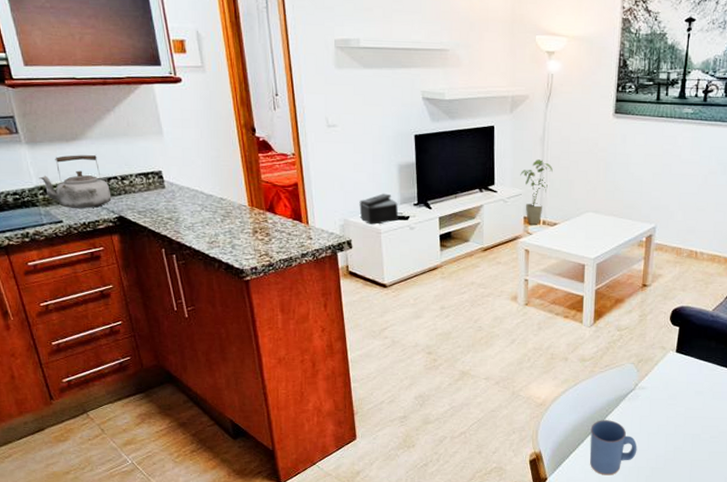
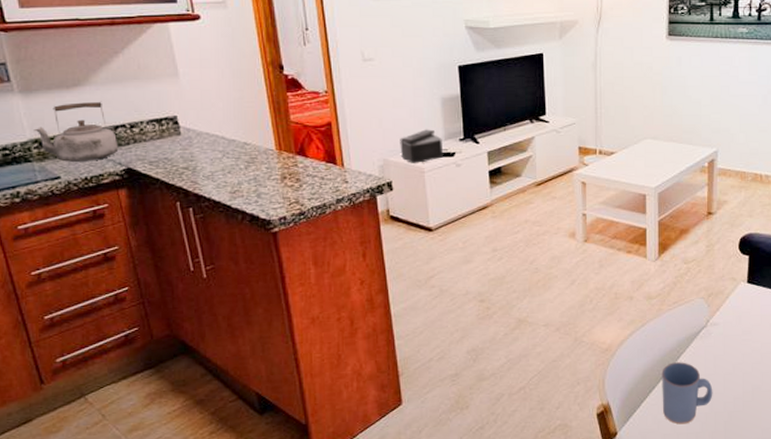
house plant: present [520,159,553,225] -> none [573,86,607,155]

